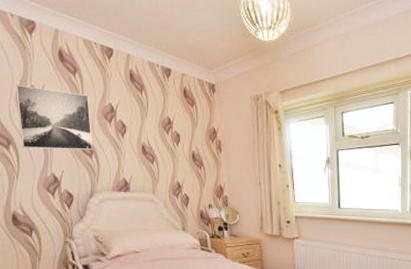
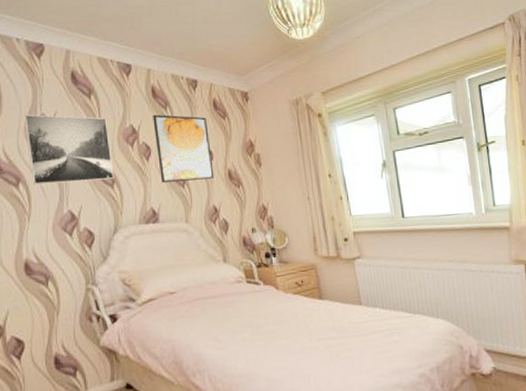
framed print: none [130,96,180,158] -> present [153,114,214,183]

